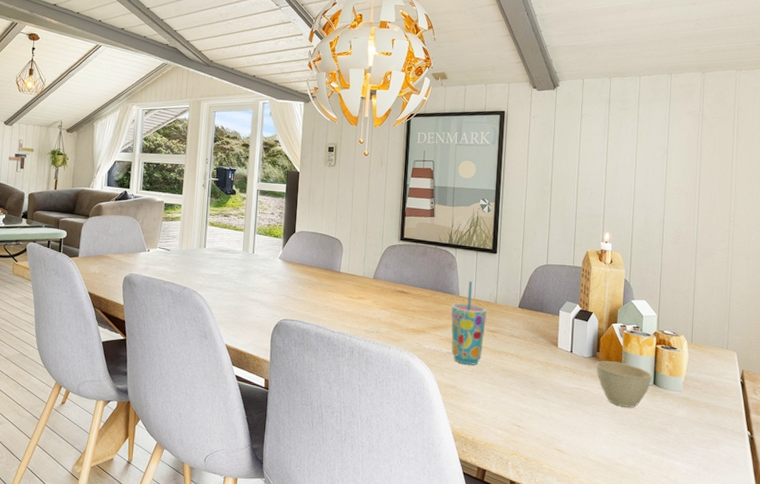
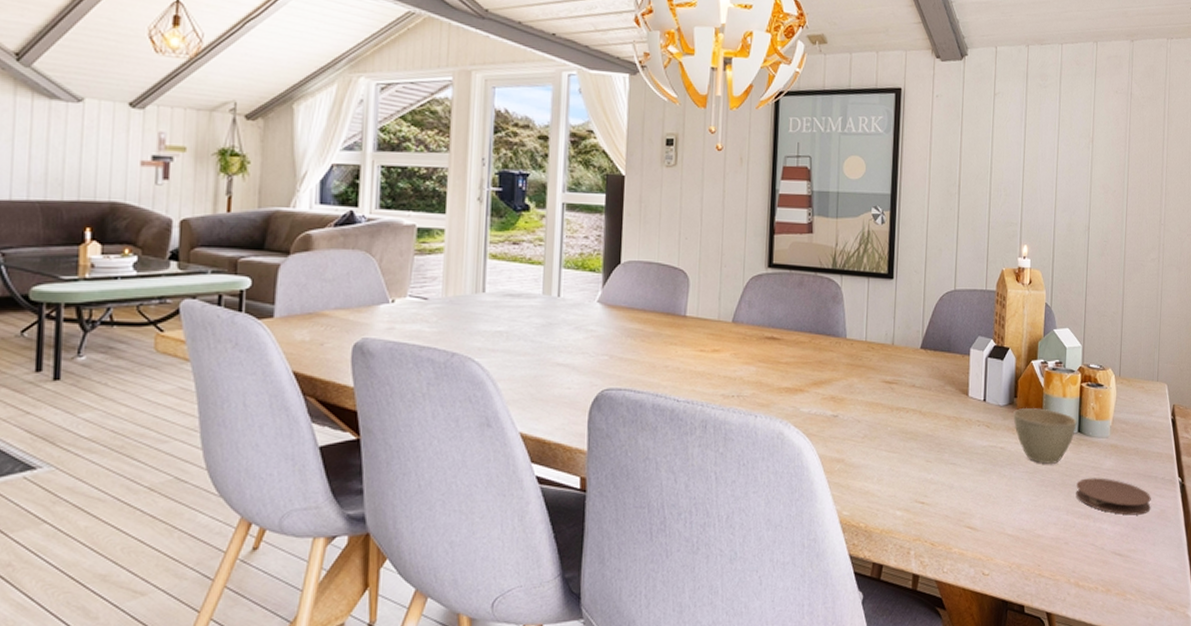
cup: present [451,281,487,365] -> none [836,318,882,430]
coaster: none [651,422,721,458] -> present [1076,478,1151,516]

